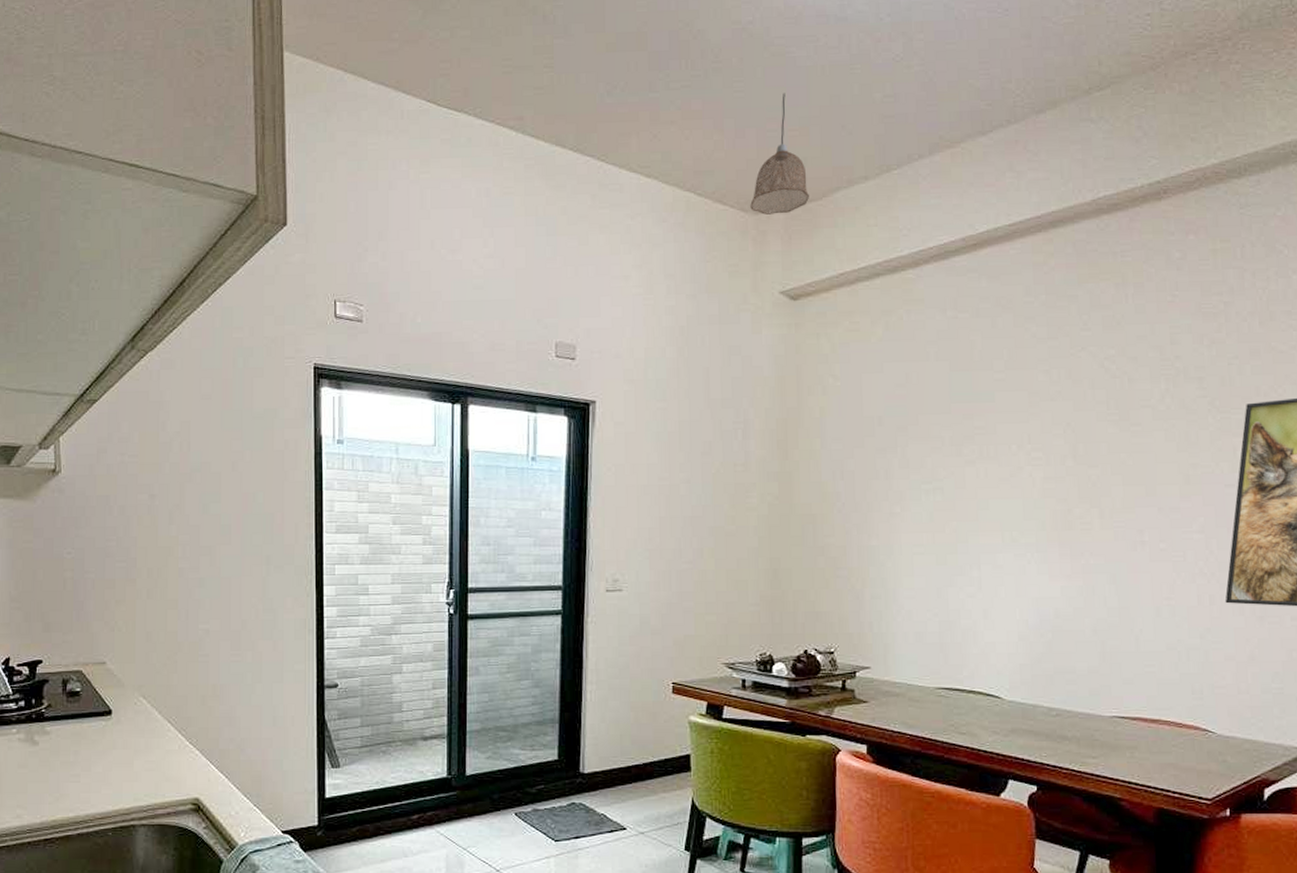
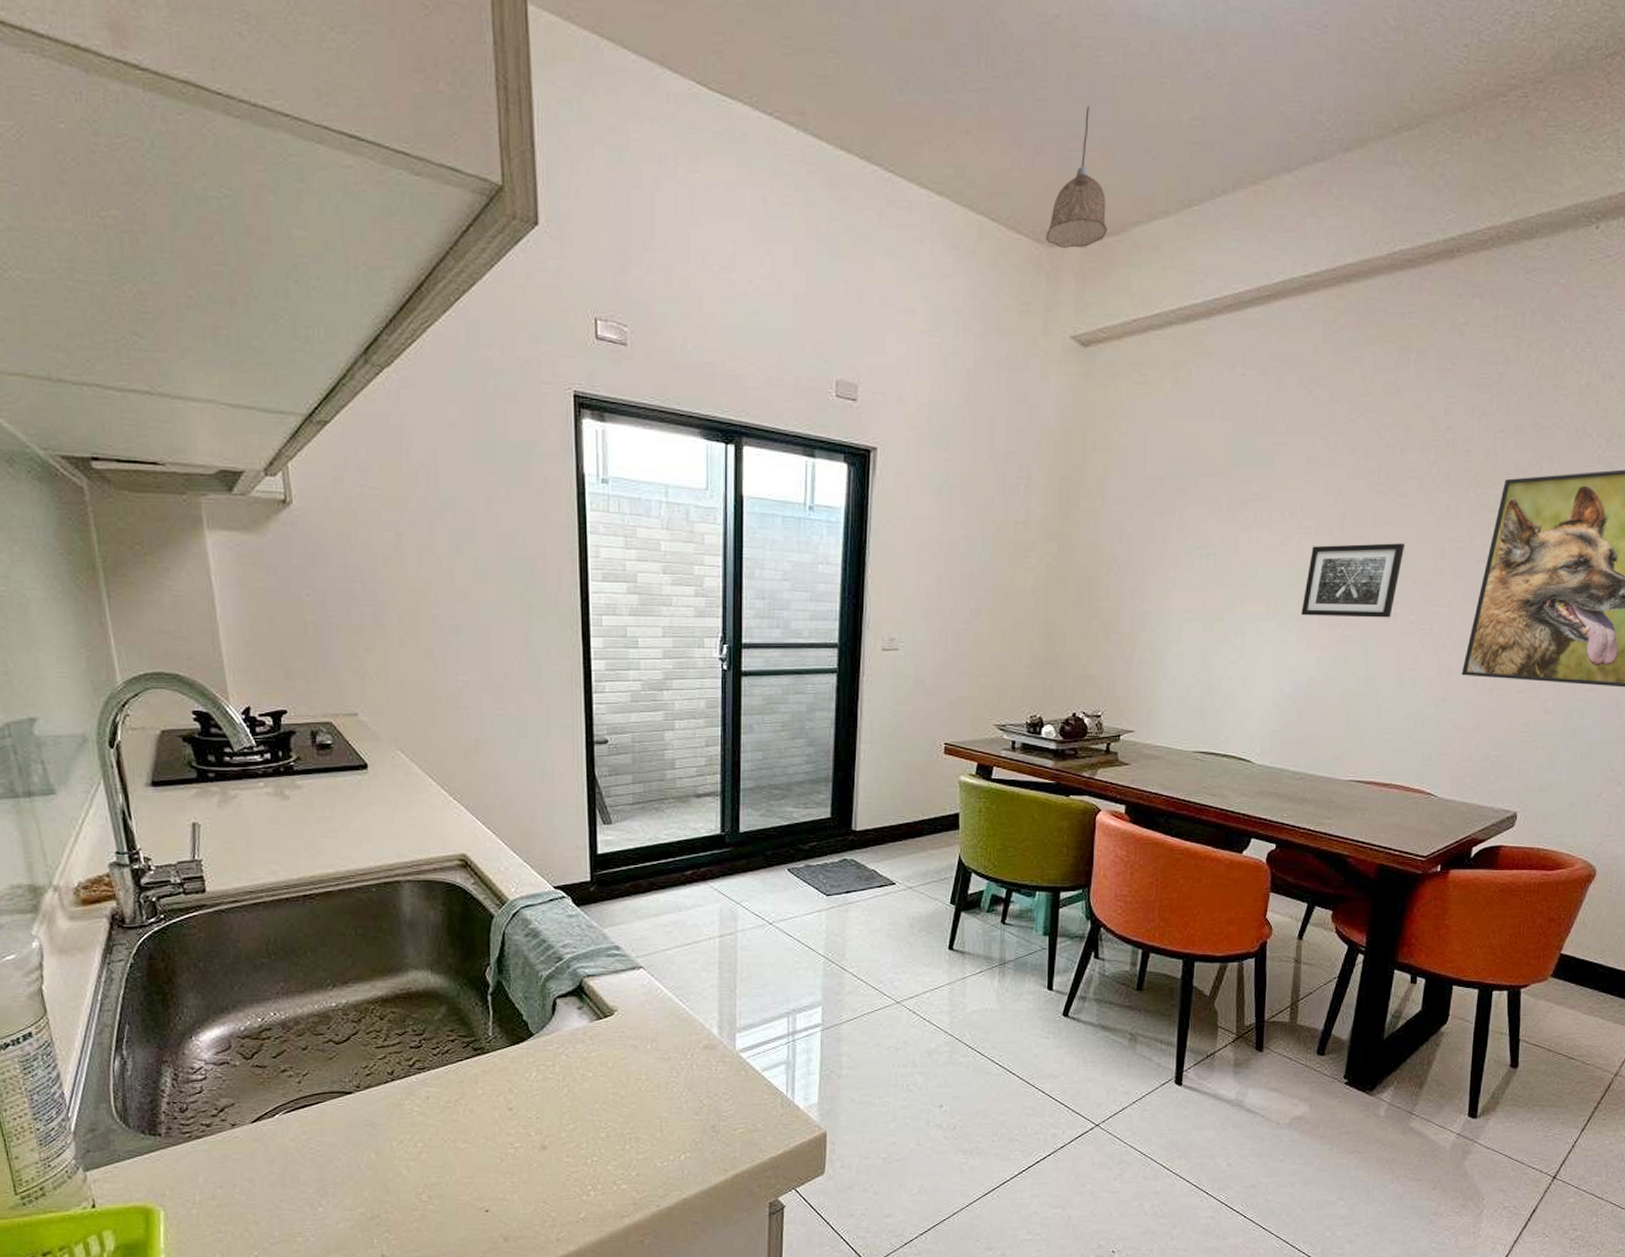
wall art: none [1039,471,1145,547] -> present [1301,543,1405,618]

